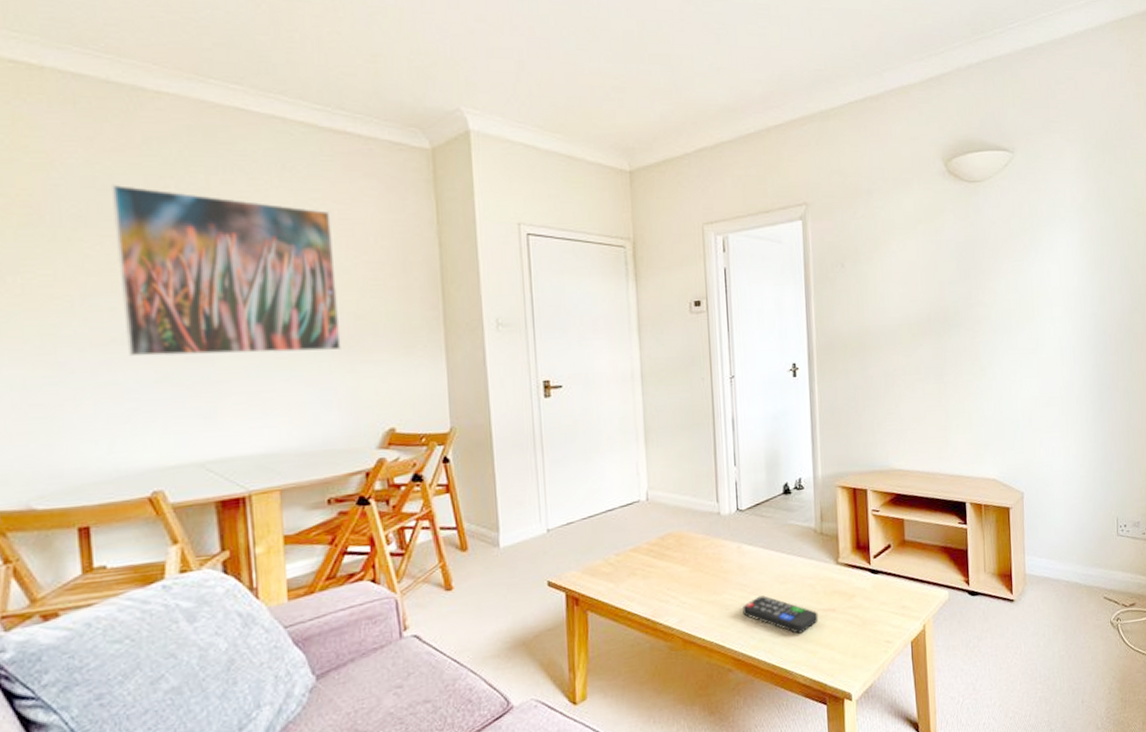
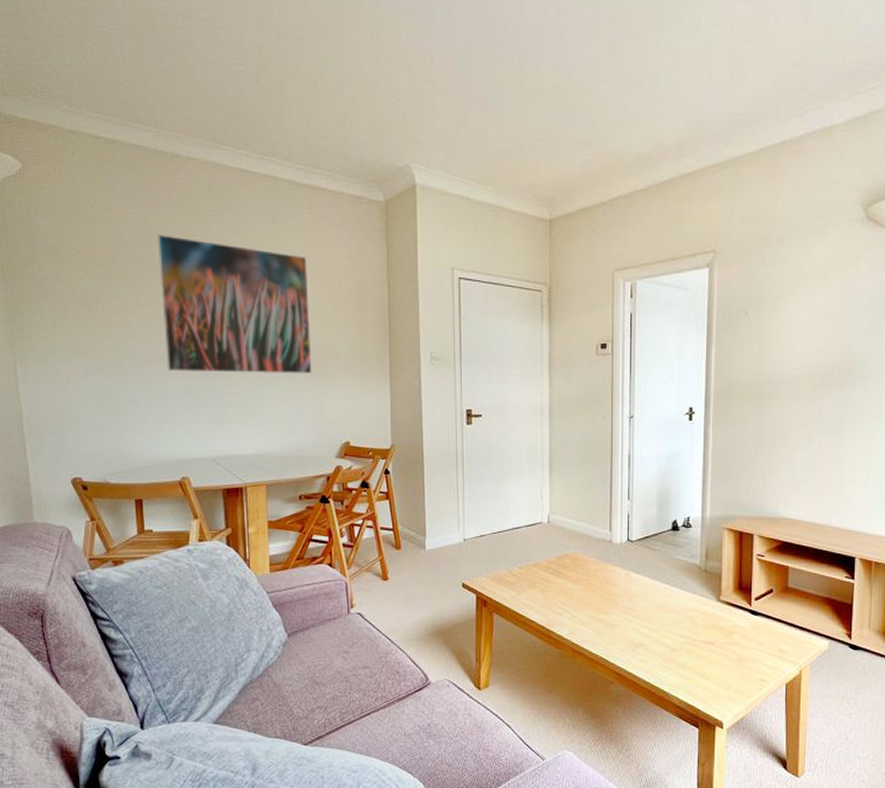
remote control: present [743,595,819,634] -> none [627,621,697,660]

